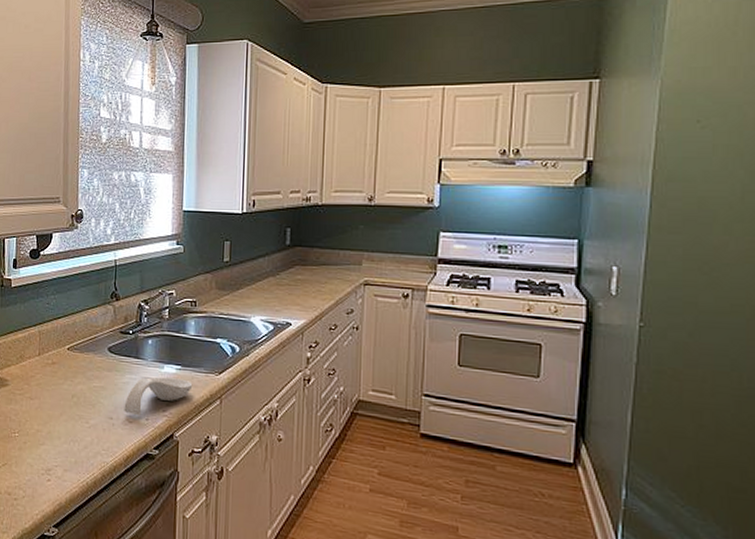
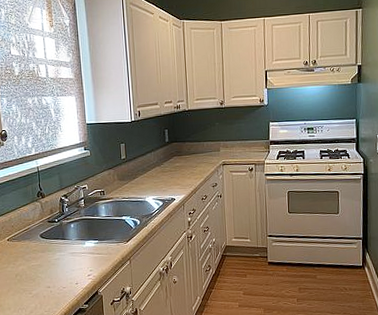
spoon rest: present [124,377,193,416] -> none [58,250,108,282]

